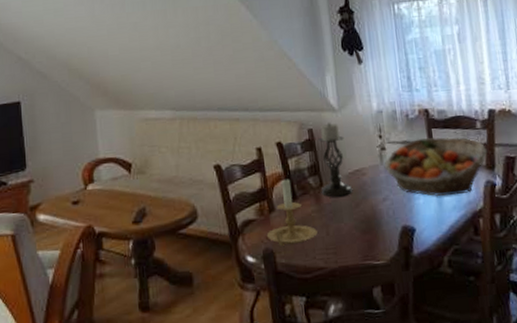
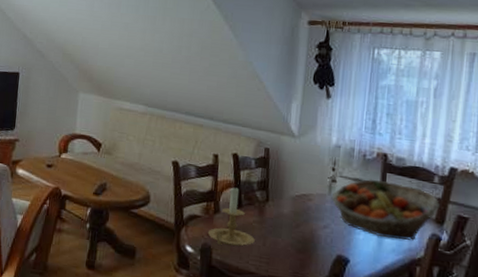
candle holder: present [318,122,353,197] -> none [267,145,298,215]

